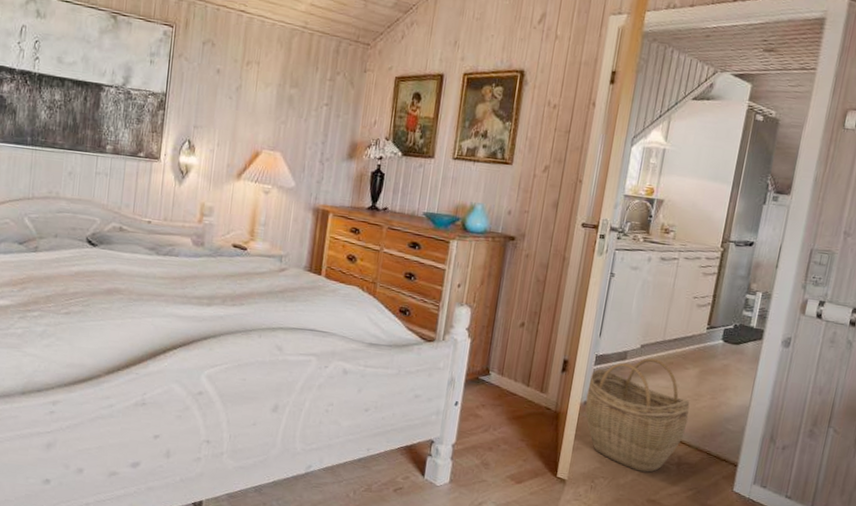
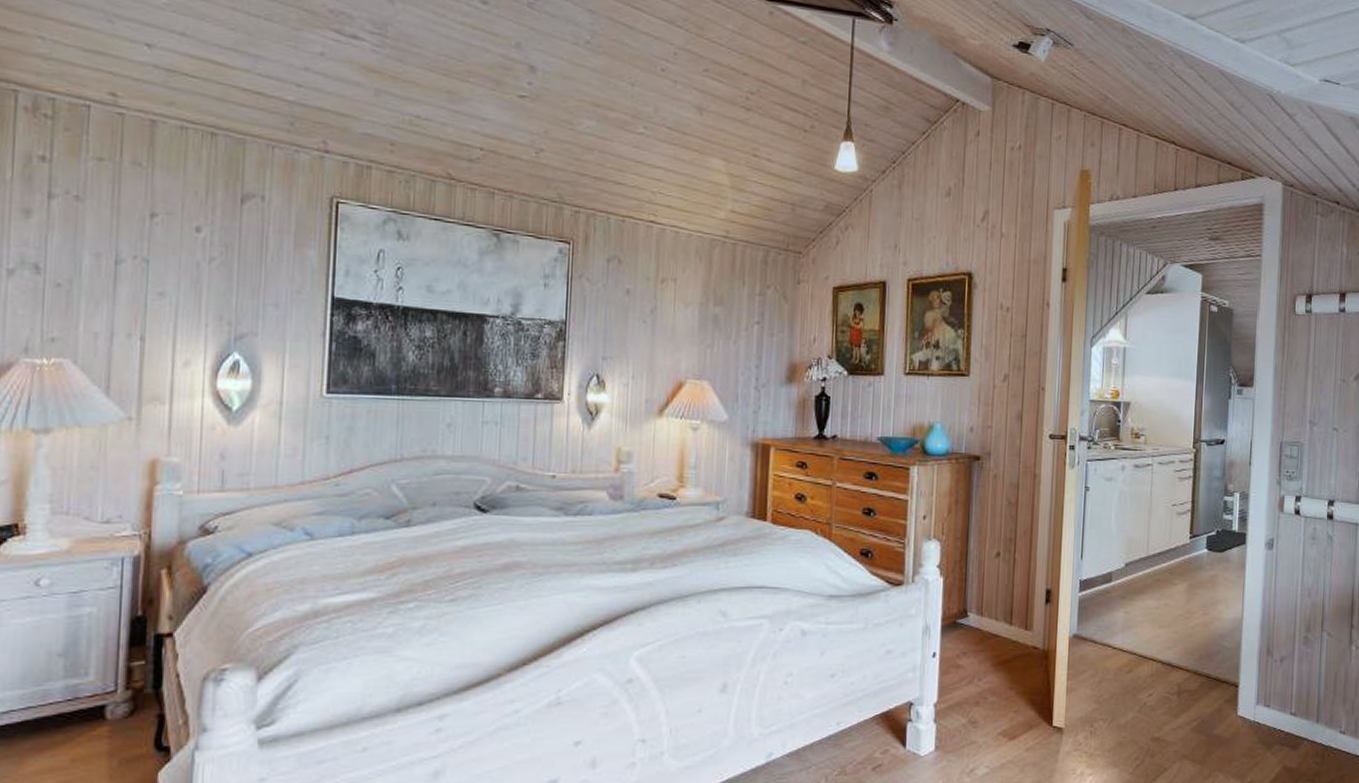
woven basket: present [585,358,690,473] -> none [1074,577,1183,707]

